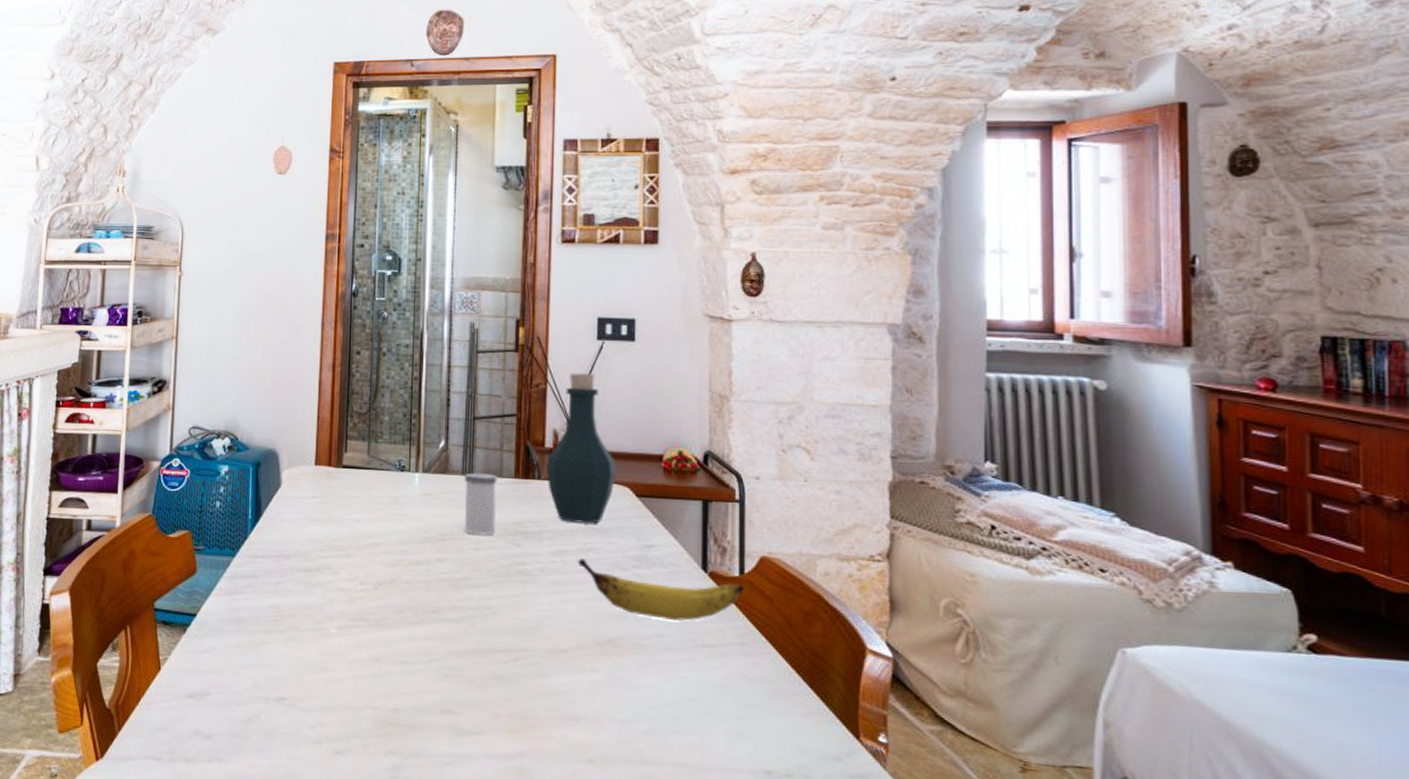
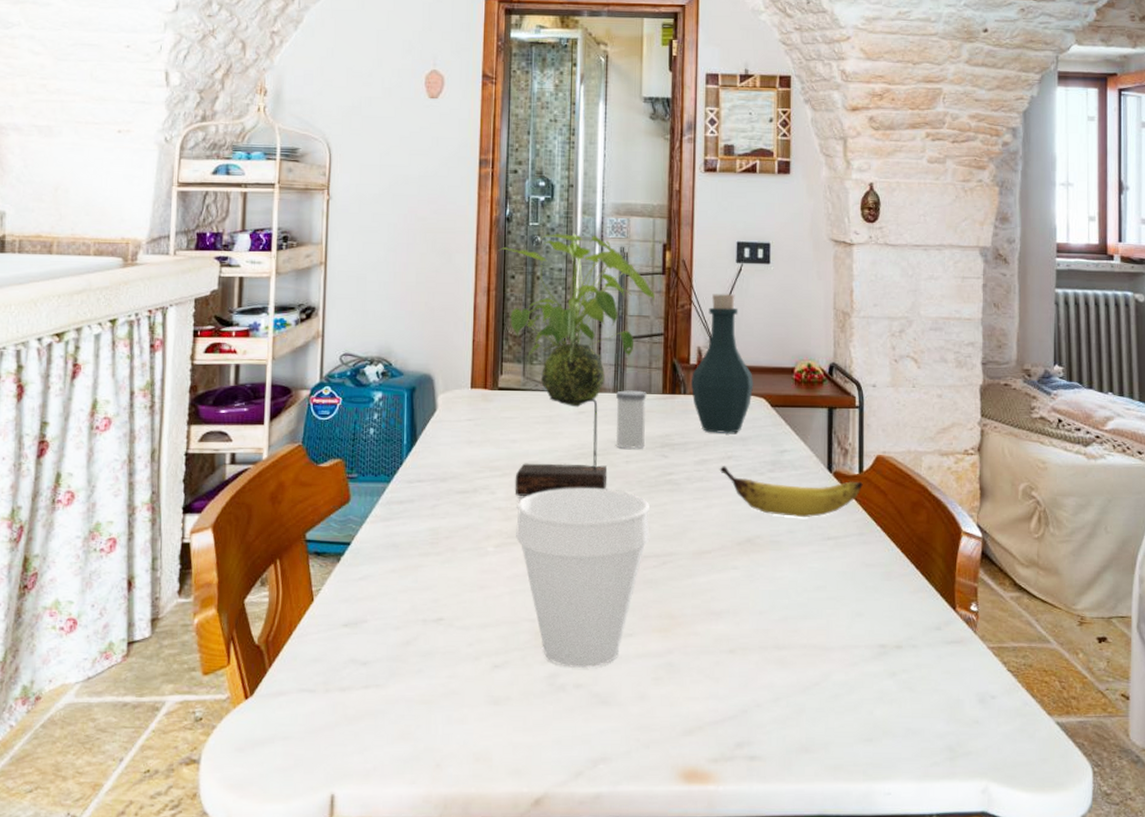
plant: none [344,308,508,579] -> present [498,233,656,496]
cup: none [359,572,500,764] -> present [516,487,650,668]

